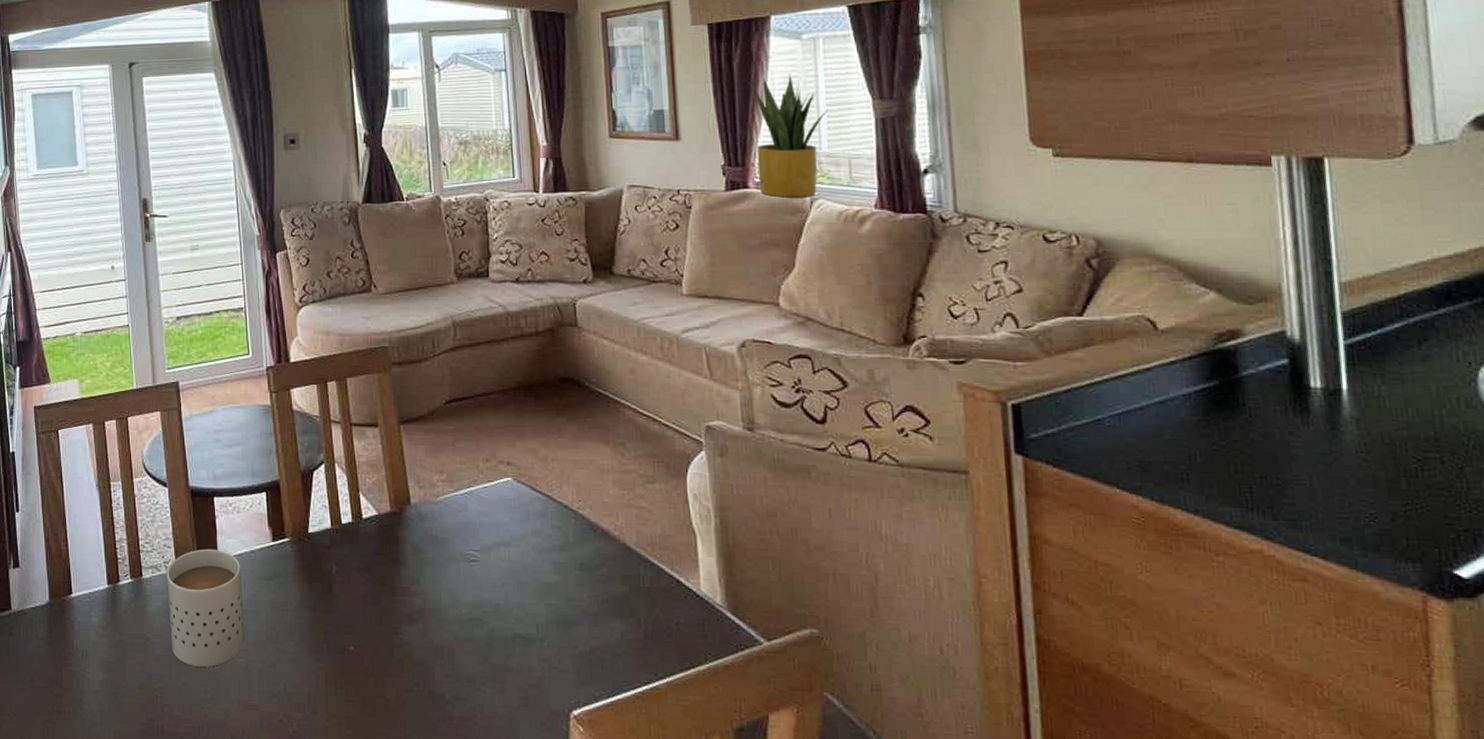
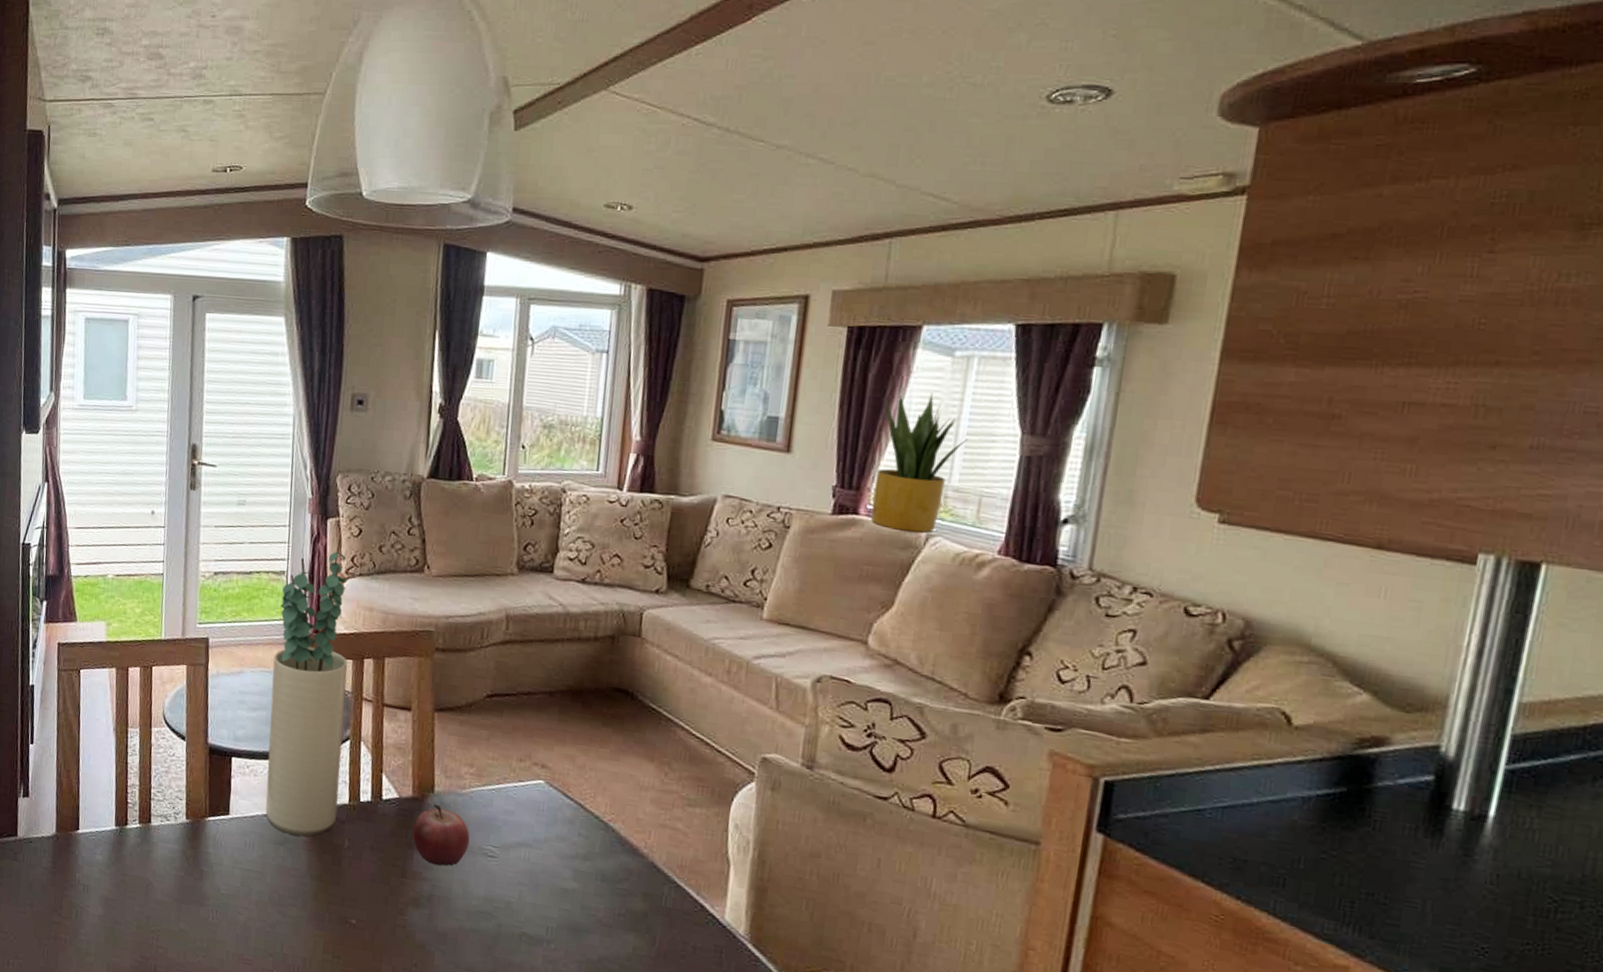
mug: present [167,548,245,667] -> none [172,805,252,919]
vase: none [242,269,322,568] -> present [265,537,348,837]
fruit: none [395,515,451,577] -> present [412,803,470,866]

